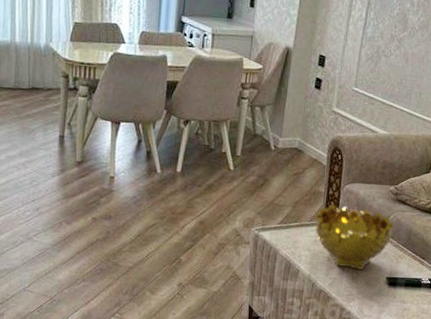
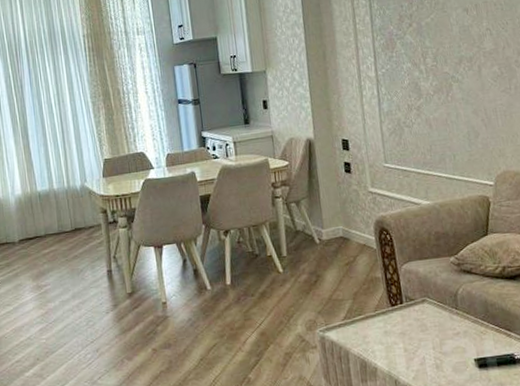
decorative bowl: present [315,205,394,270] -> none [379,285,467,356]

